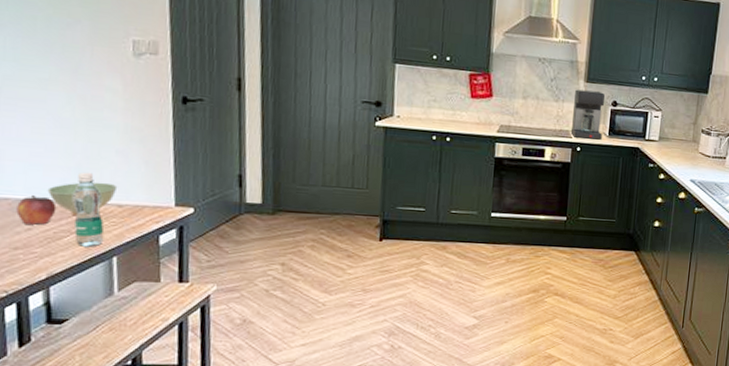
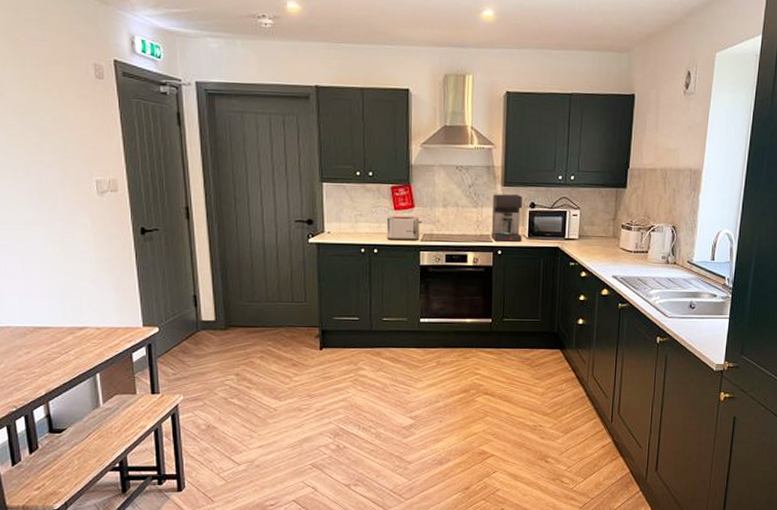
fruit: present [16,195,57,226] -> none [17,323,48,349]
bowl: present [47,182,118,215] -> none [39,308,95,338]
bottle: present [72,172,105,247] -> none [59,300,88,366]
toaster: none [460,103,500,132] -> present [386,215,423,241]

